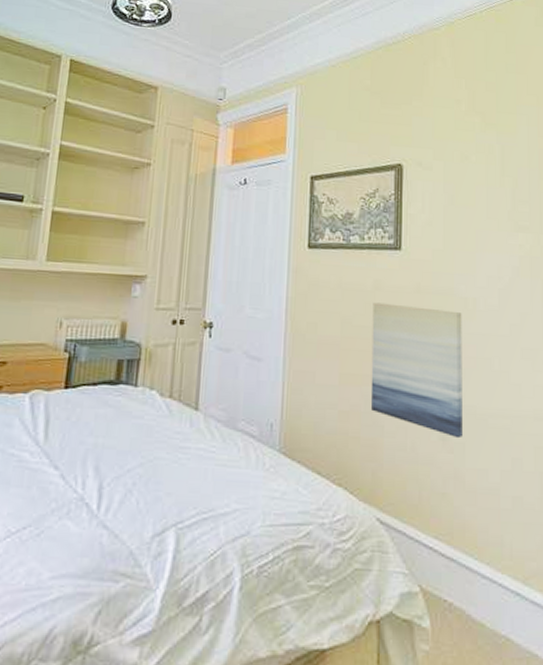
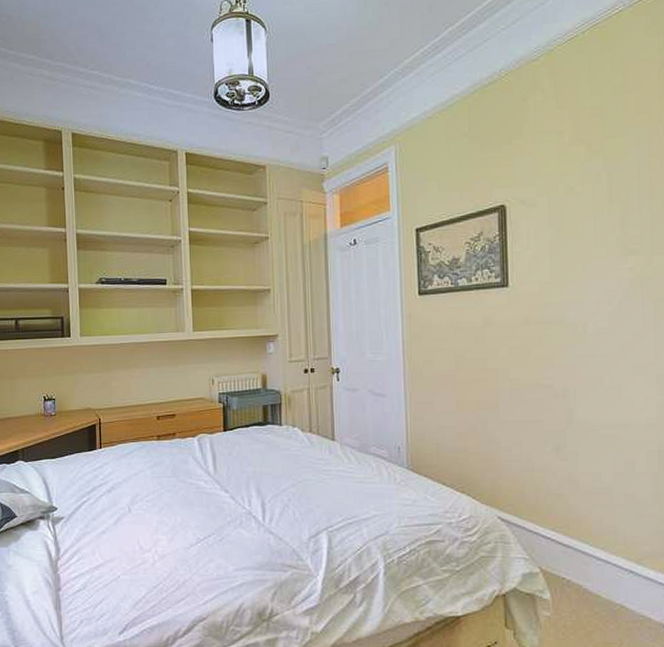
wall art: present [370,302,462,439] -> none [483,336,575,448]

